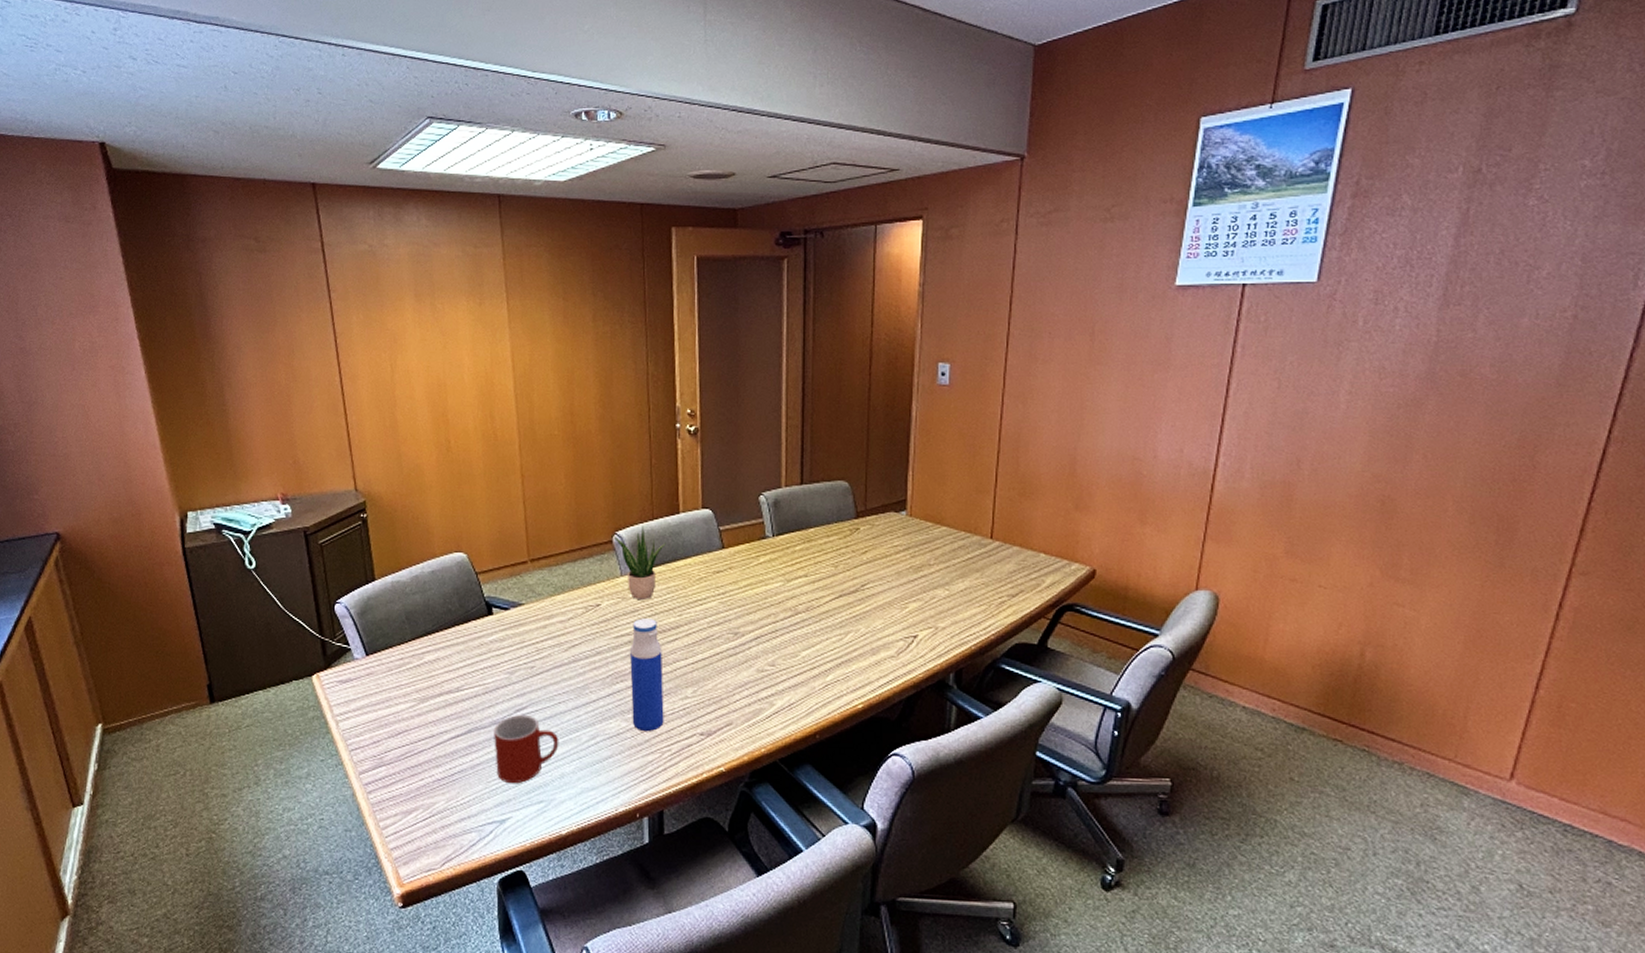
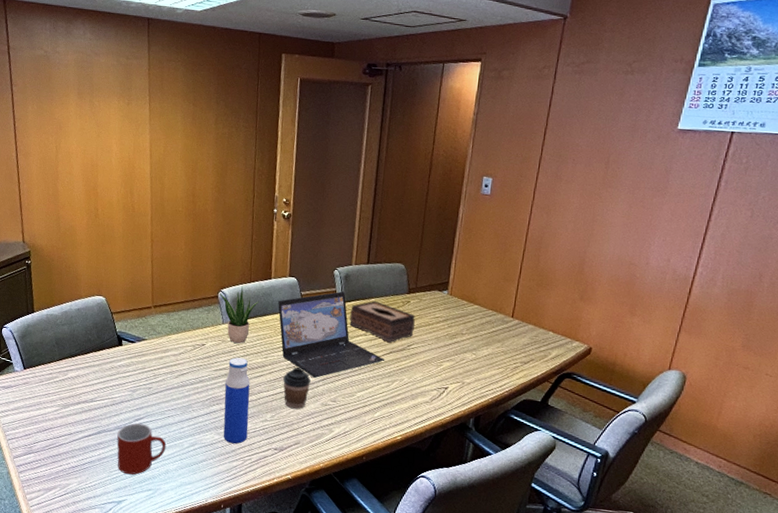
laptop: none [691,522,834,636] -> present [278,291,385,378]
coffee cup: none [705,625,740,680] -> present [283,367,311,410]
tissue box: none [784,532,868,583] -> present [349,301,415,342]

